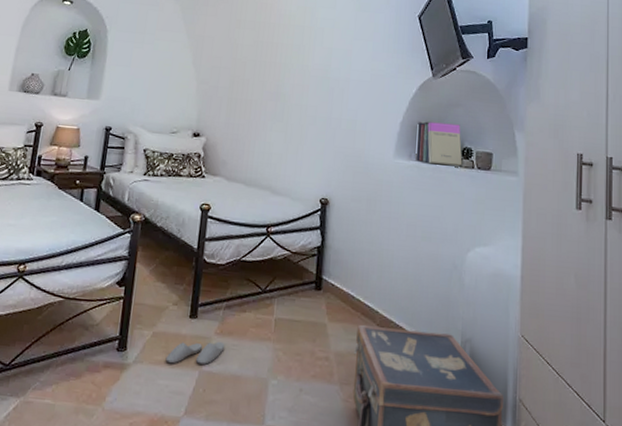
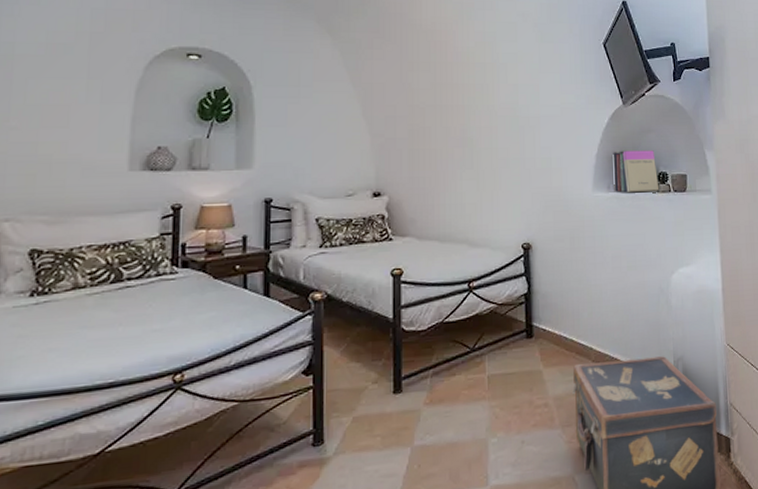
slippers: present [165,341,225,365] -> none [371,411,437,447]

